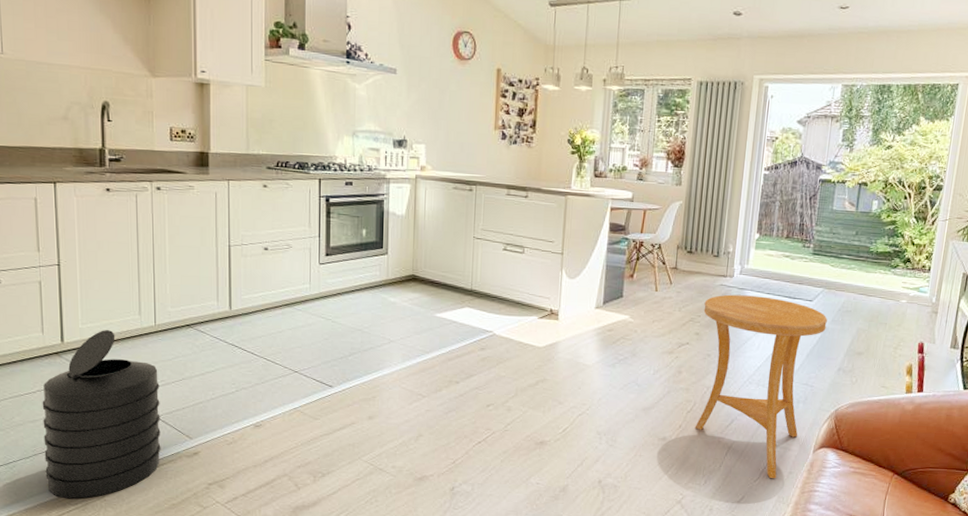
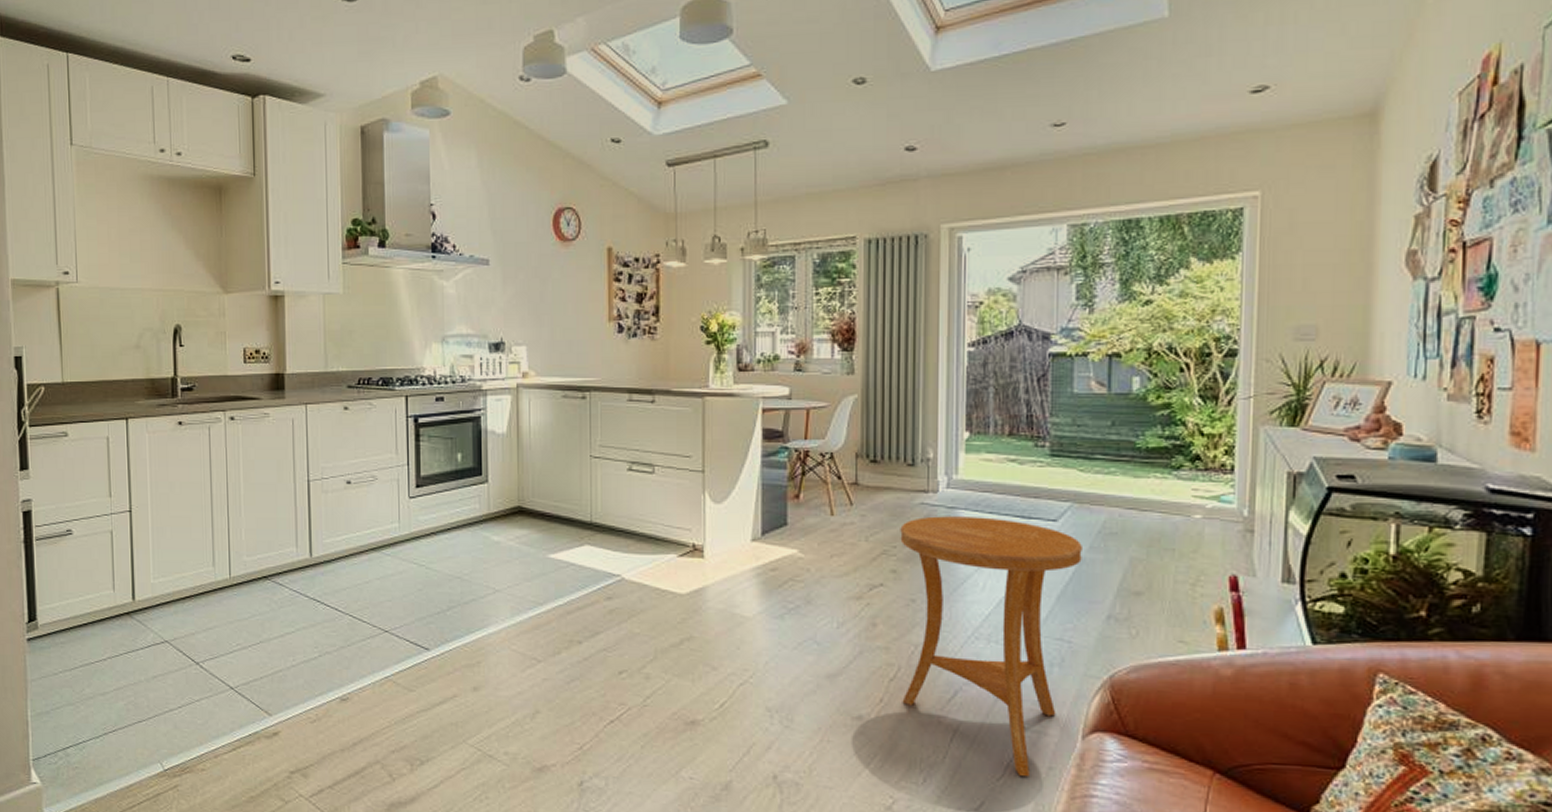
trash can: present [42,330,161,499] -> none [112,585,238,788]

